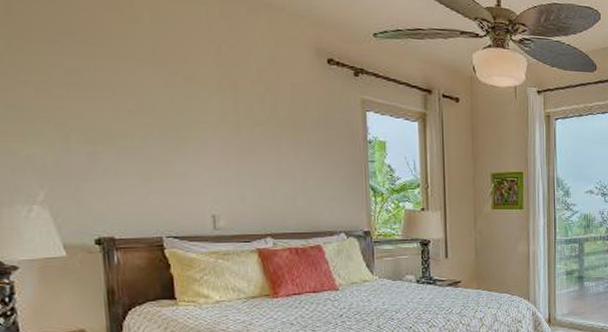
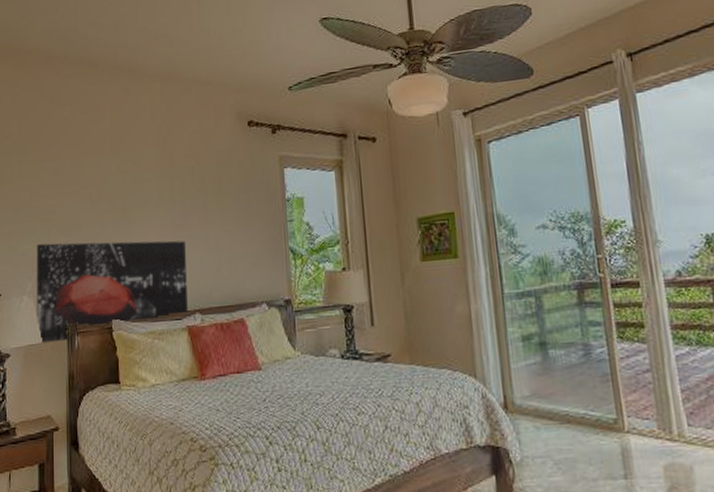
wall art: none [48,150,258,257] -> present [36,240,188,343]

